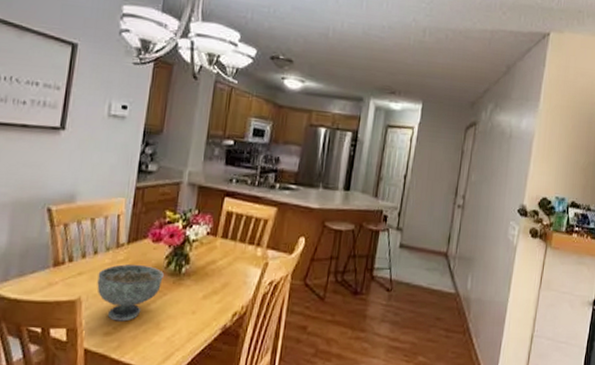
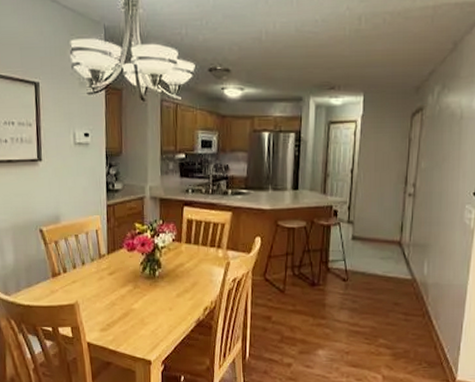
bowl: present [97,264,164,322] -> none [88,271,141,319]

